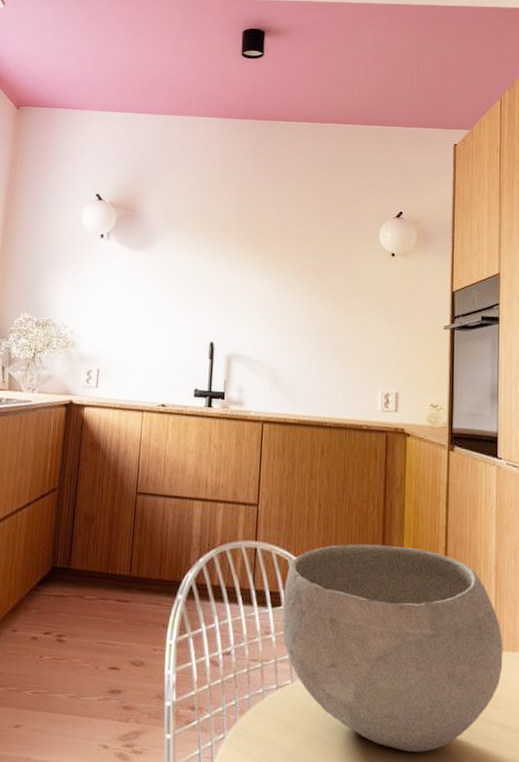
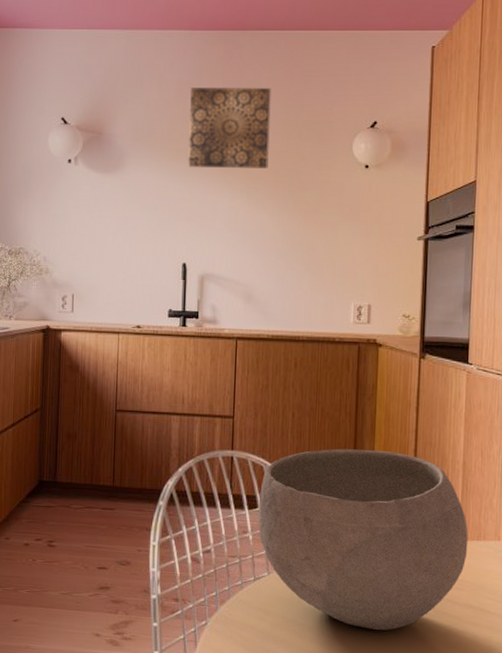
wall art: none [218,172,301,252] -> present [188,87,271,169]

